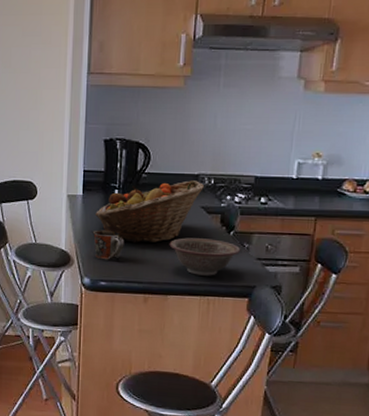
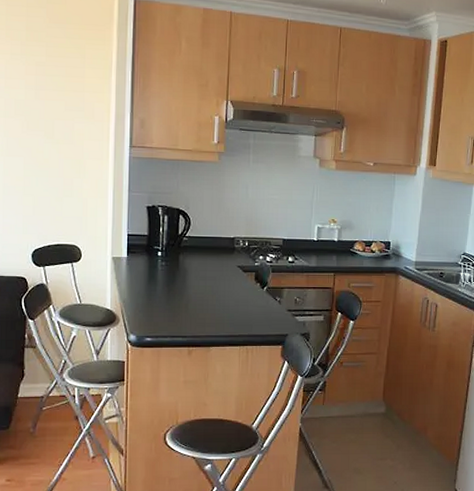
mug: present [91,230,124,260] -> none [136,289,168,317]
fruit basket: present [95,180,204,243] -> none [140,243,239,300]
decorative bowl: present [169,238,241,276] -> none [210,294,274,328]

